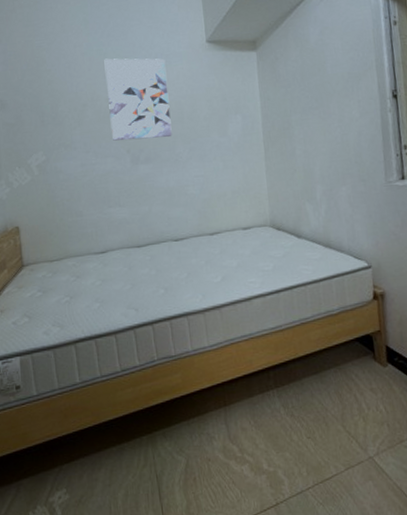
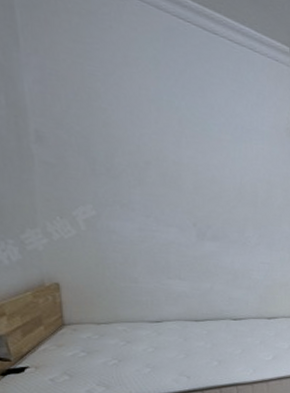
wall art: present [104,58,172,141] -> none [175,114,246,218]

